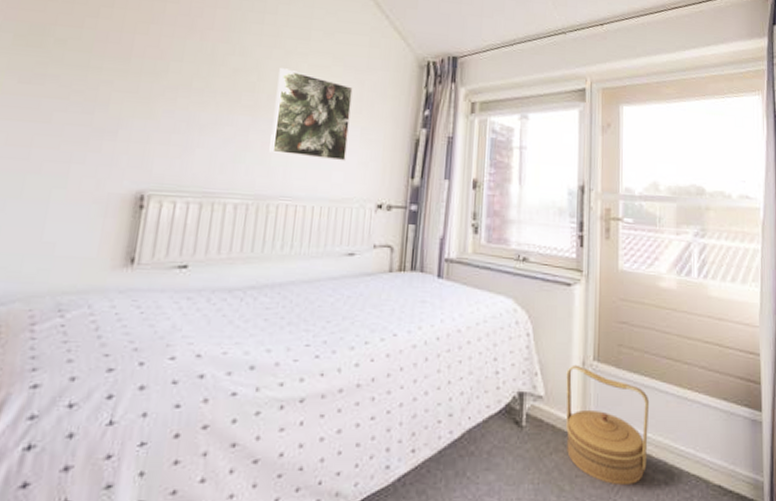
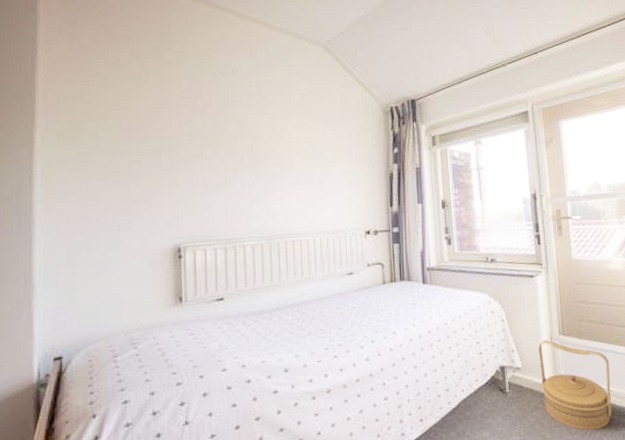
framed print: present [269,68,353,161] -> none [270,130,335,201]

